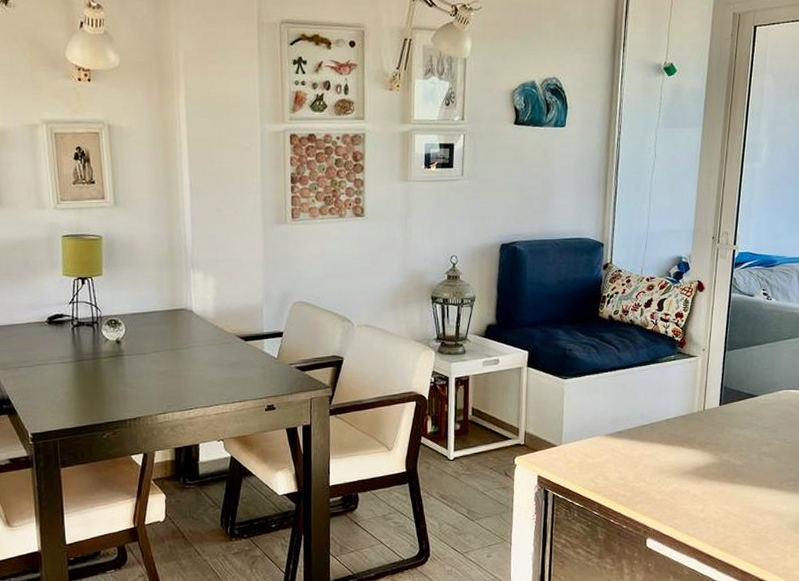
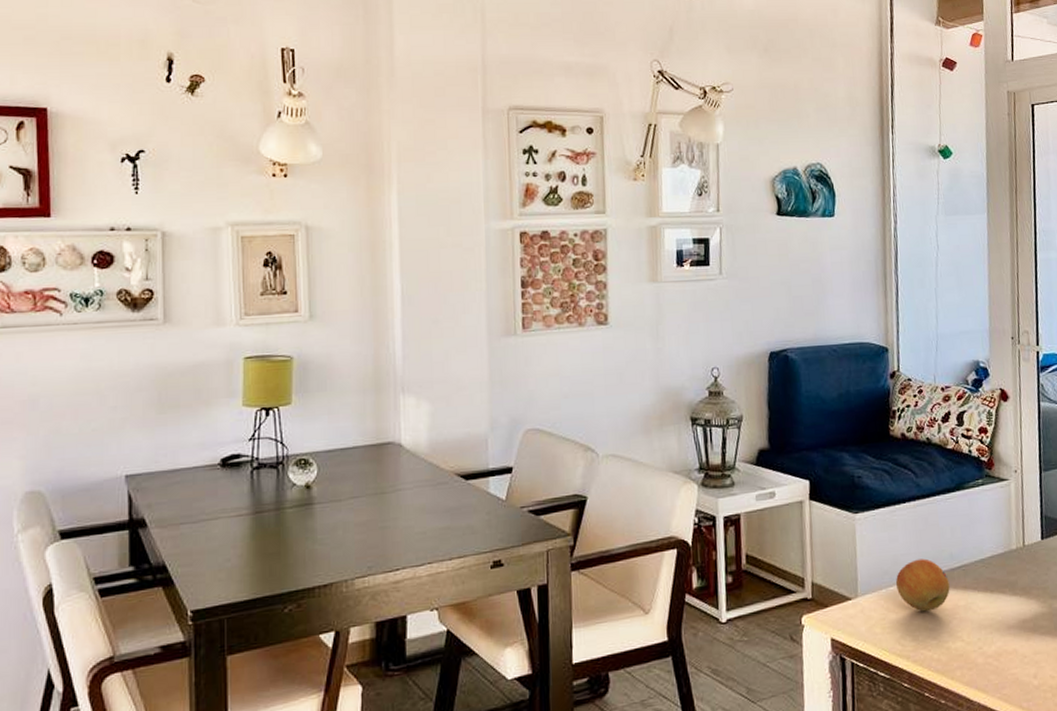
fruit: none [594,417,639,458] -> present [895,558,950,612]

